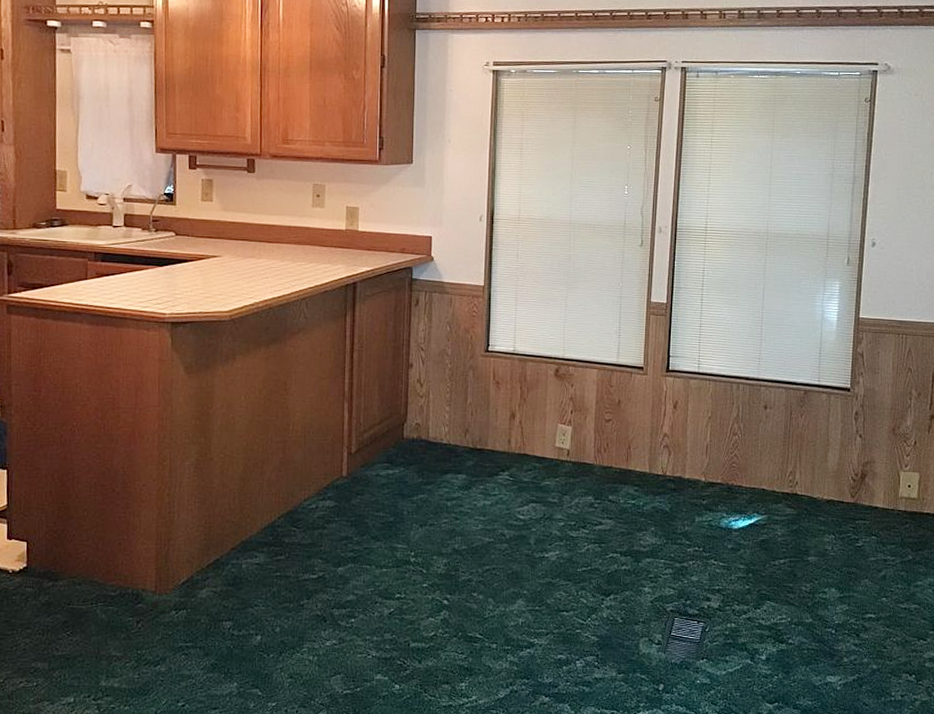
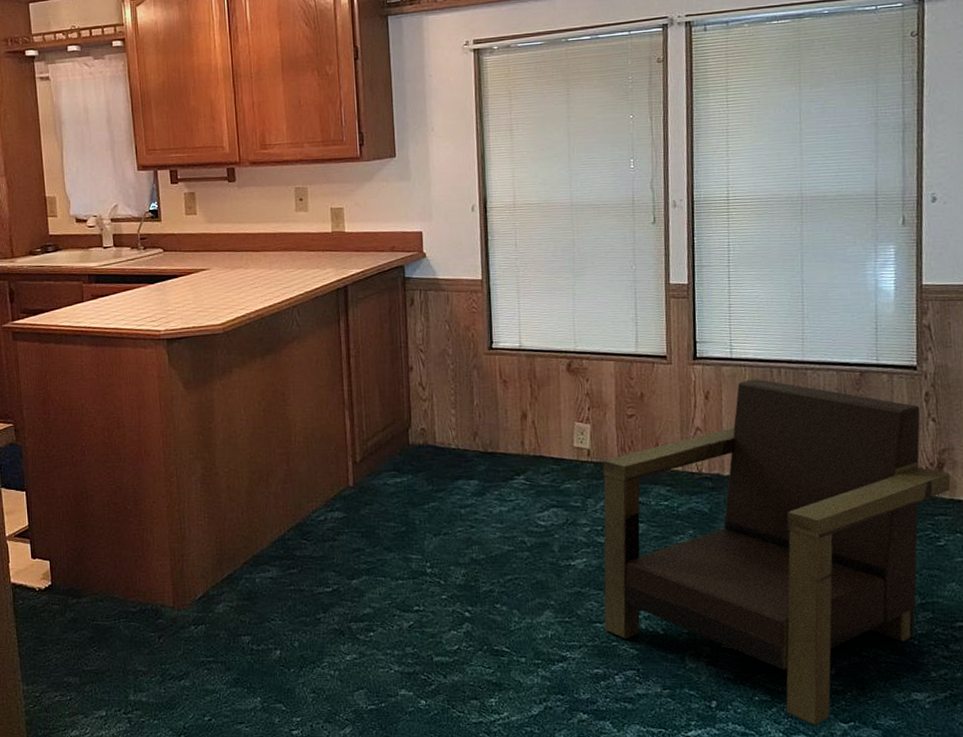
armchair: none [570,392,870,707] -> present [602,379,951,726]

